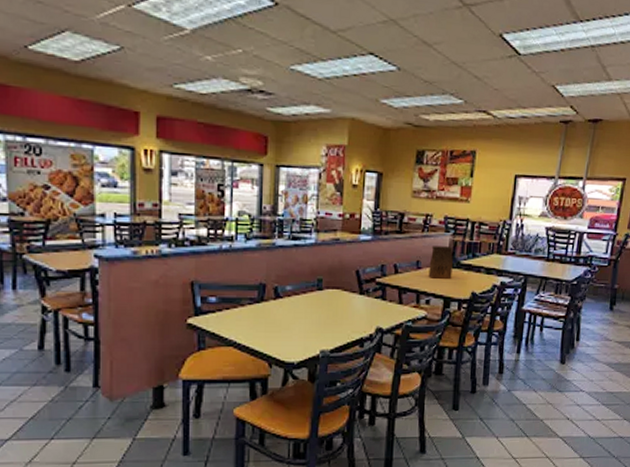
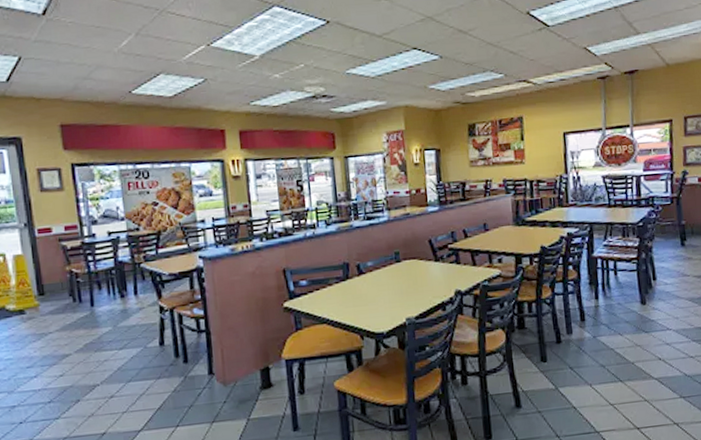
paper bag: present [428,246,453,279] -> none [495,206,519,238]

